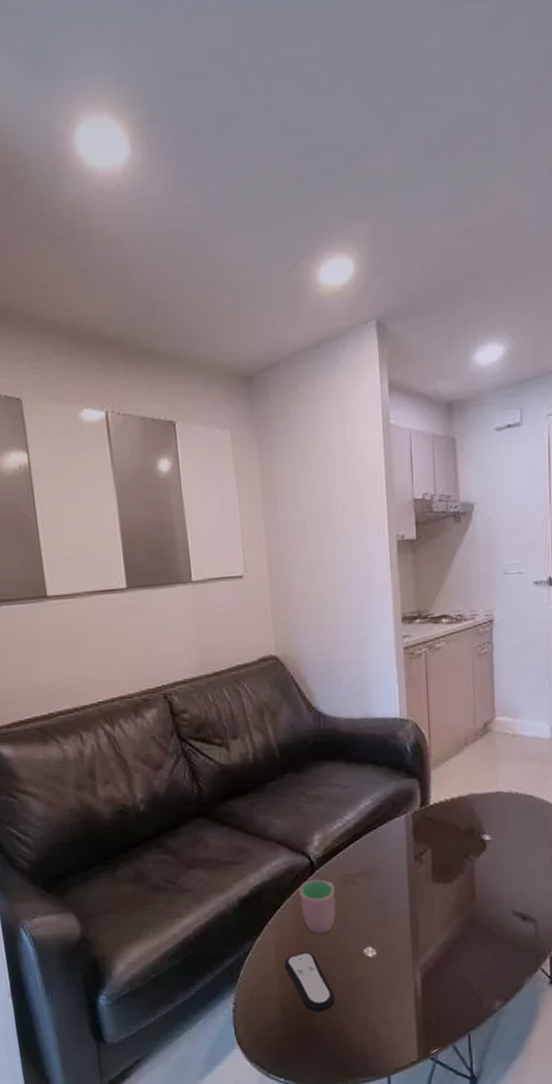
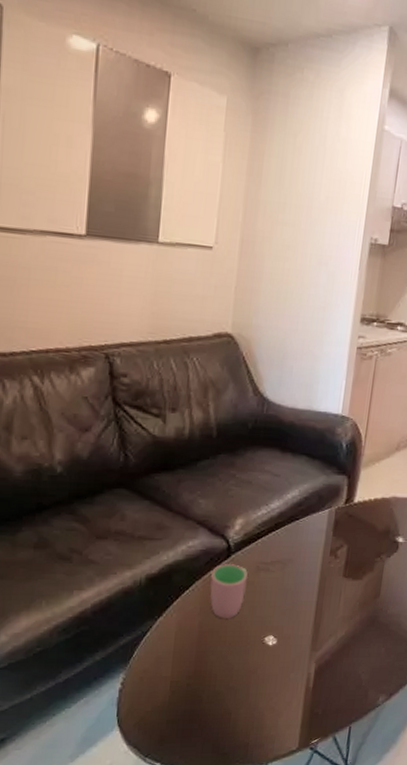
remote control: present [284,952,336,1013] -> none [182,636,228,698]

